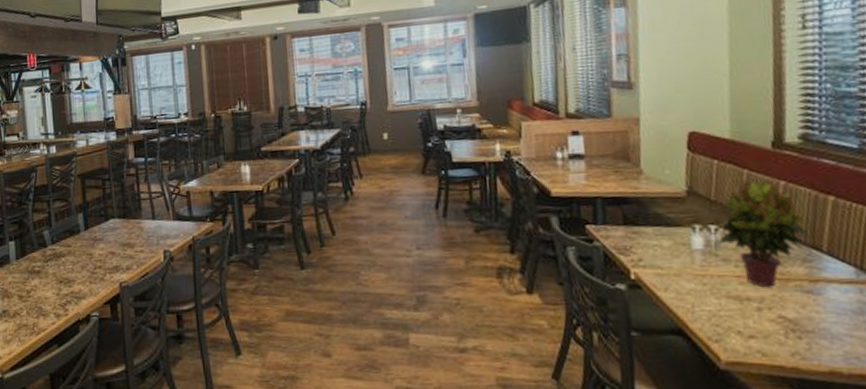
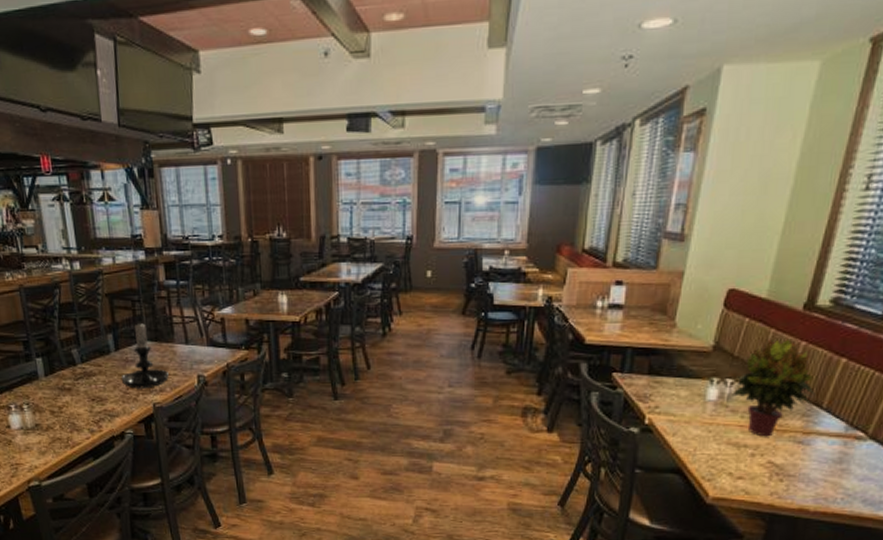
candle holder: none [89,199,137,268] -> present [120,321,170,389]

